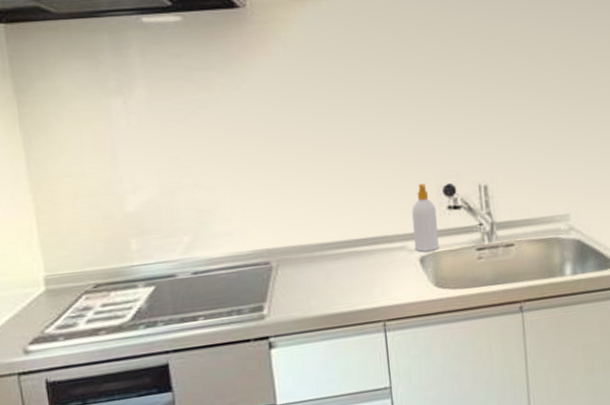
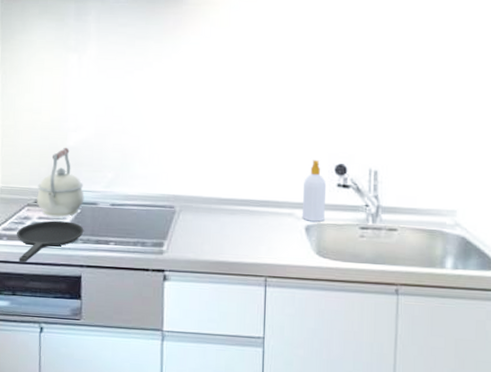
frying pan: none [76,302,164,364] -> present [17,220,84,263]
kettle: none [95,213,159,302] -> present [37,147,85,218]

